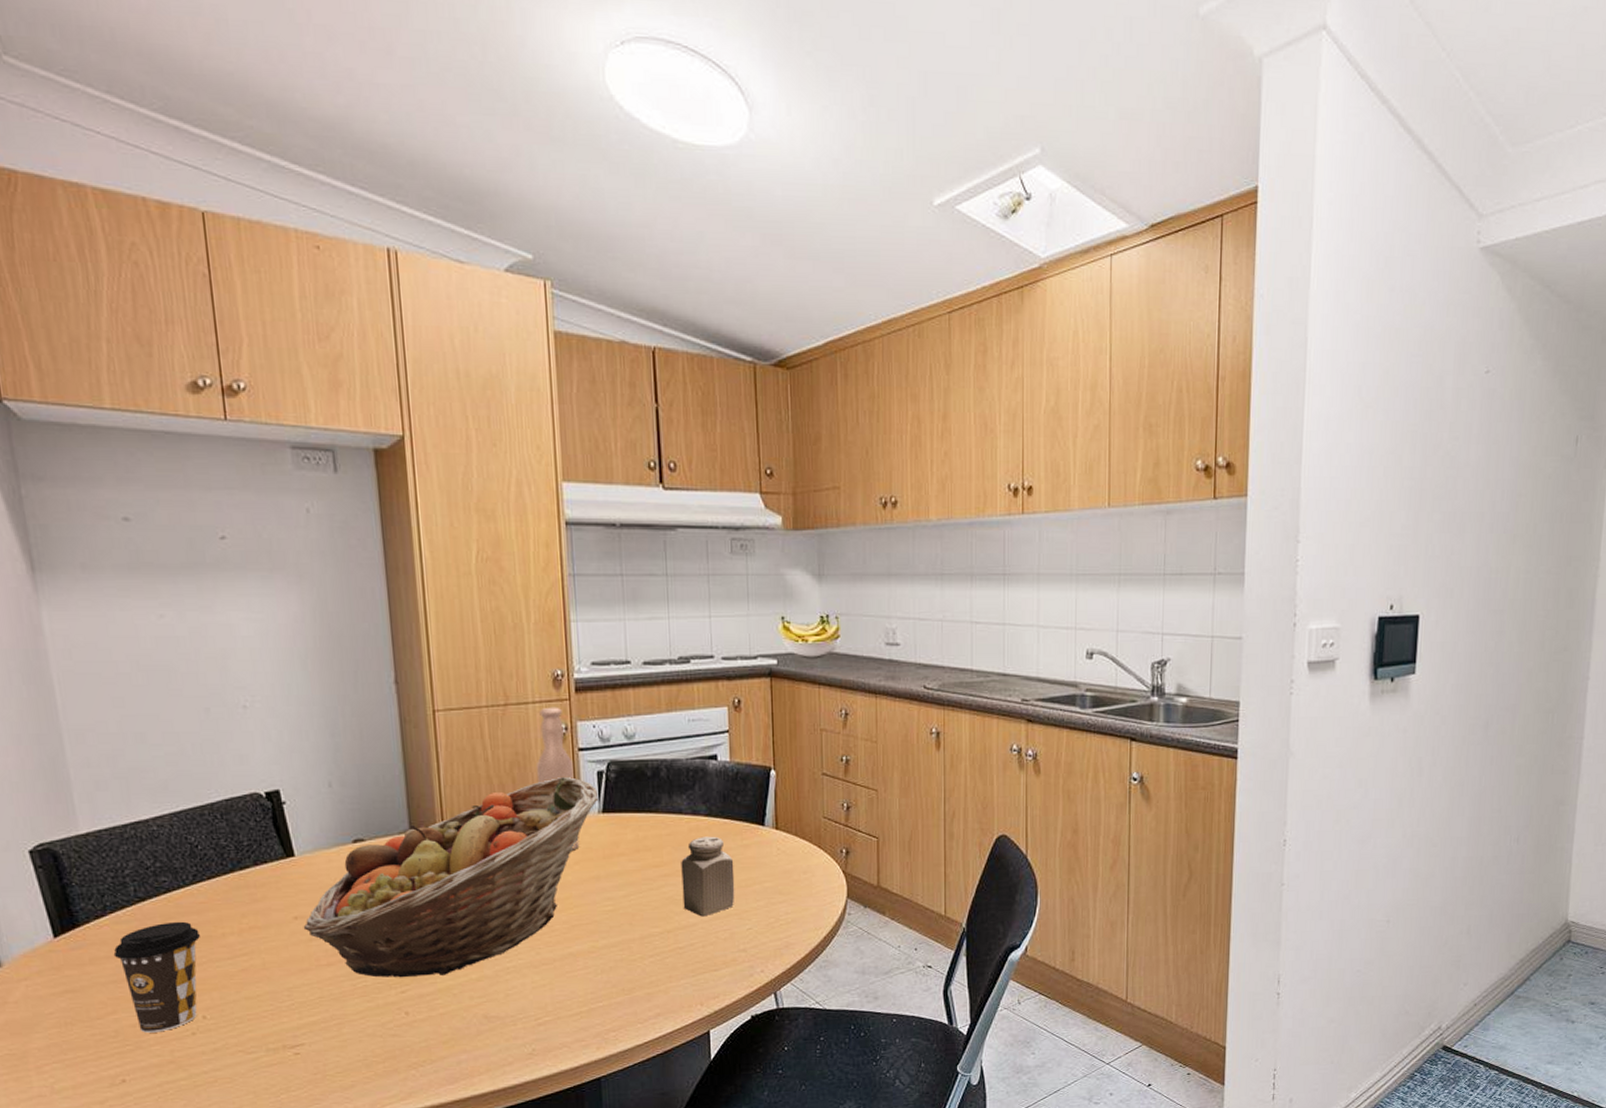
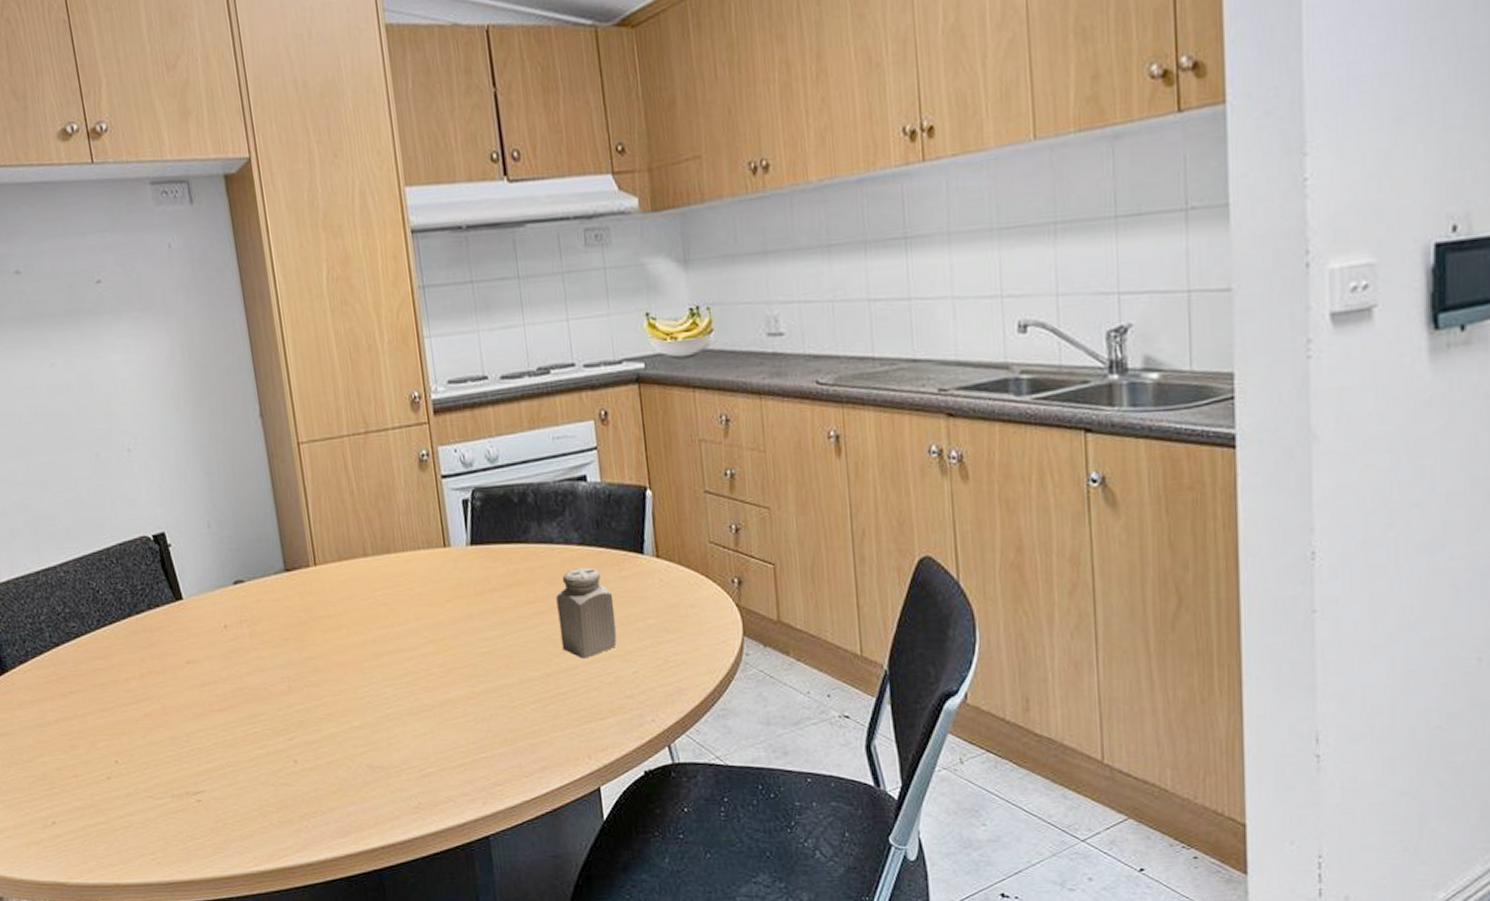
coffee cup: present [113,921,200,1033] -> none [37,666,110,776]
fruit basket: present [303,776,599,978] -> none [195,506,466,725]
bottle: present [536,707,580,851] -> none [400,431,450,587]

